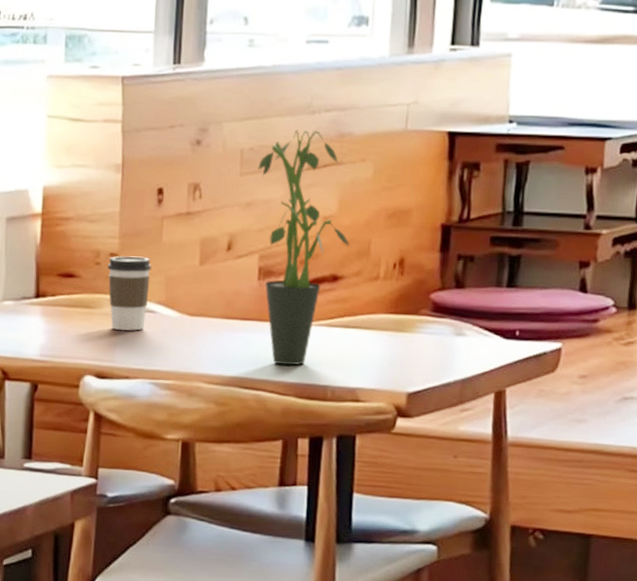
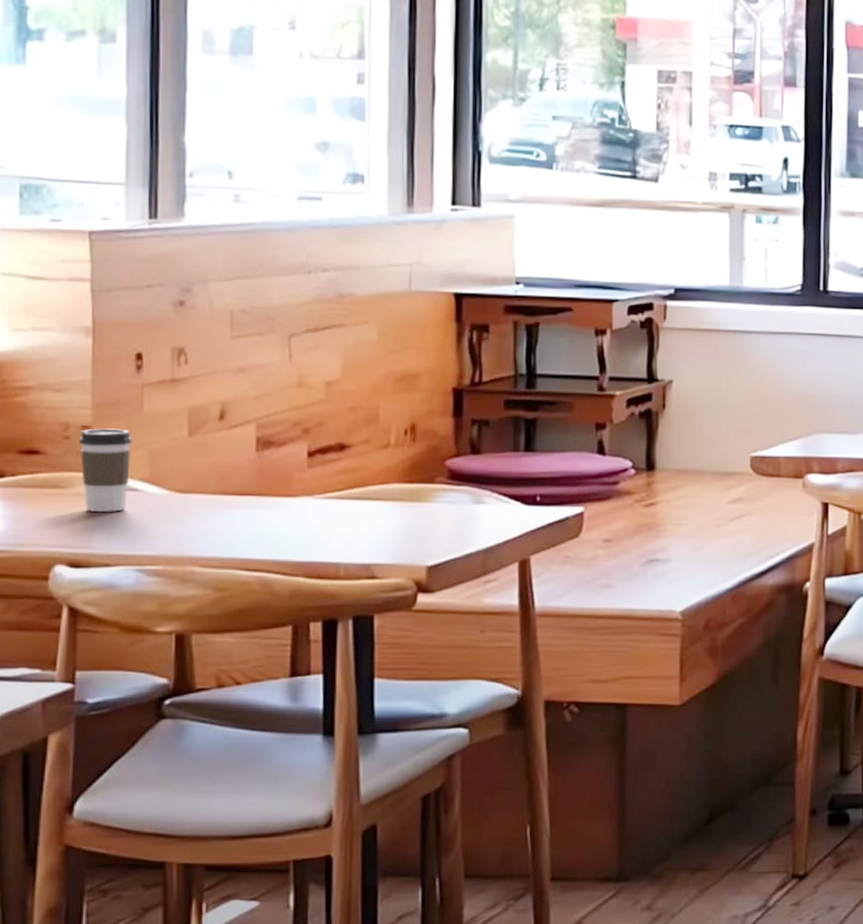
potted plant: present [258,130,349,366] -> none [250,290,356,543]

